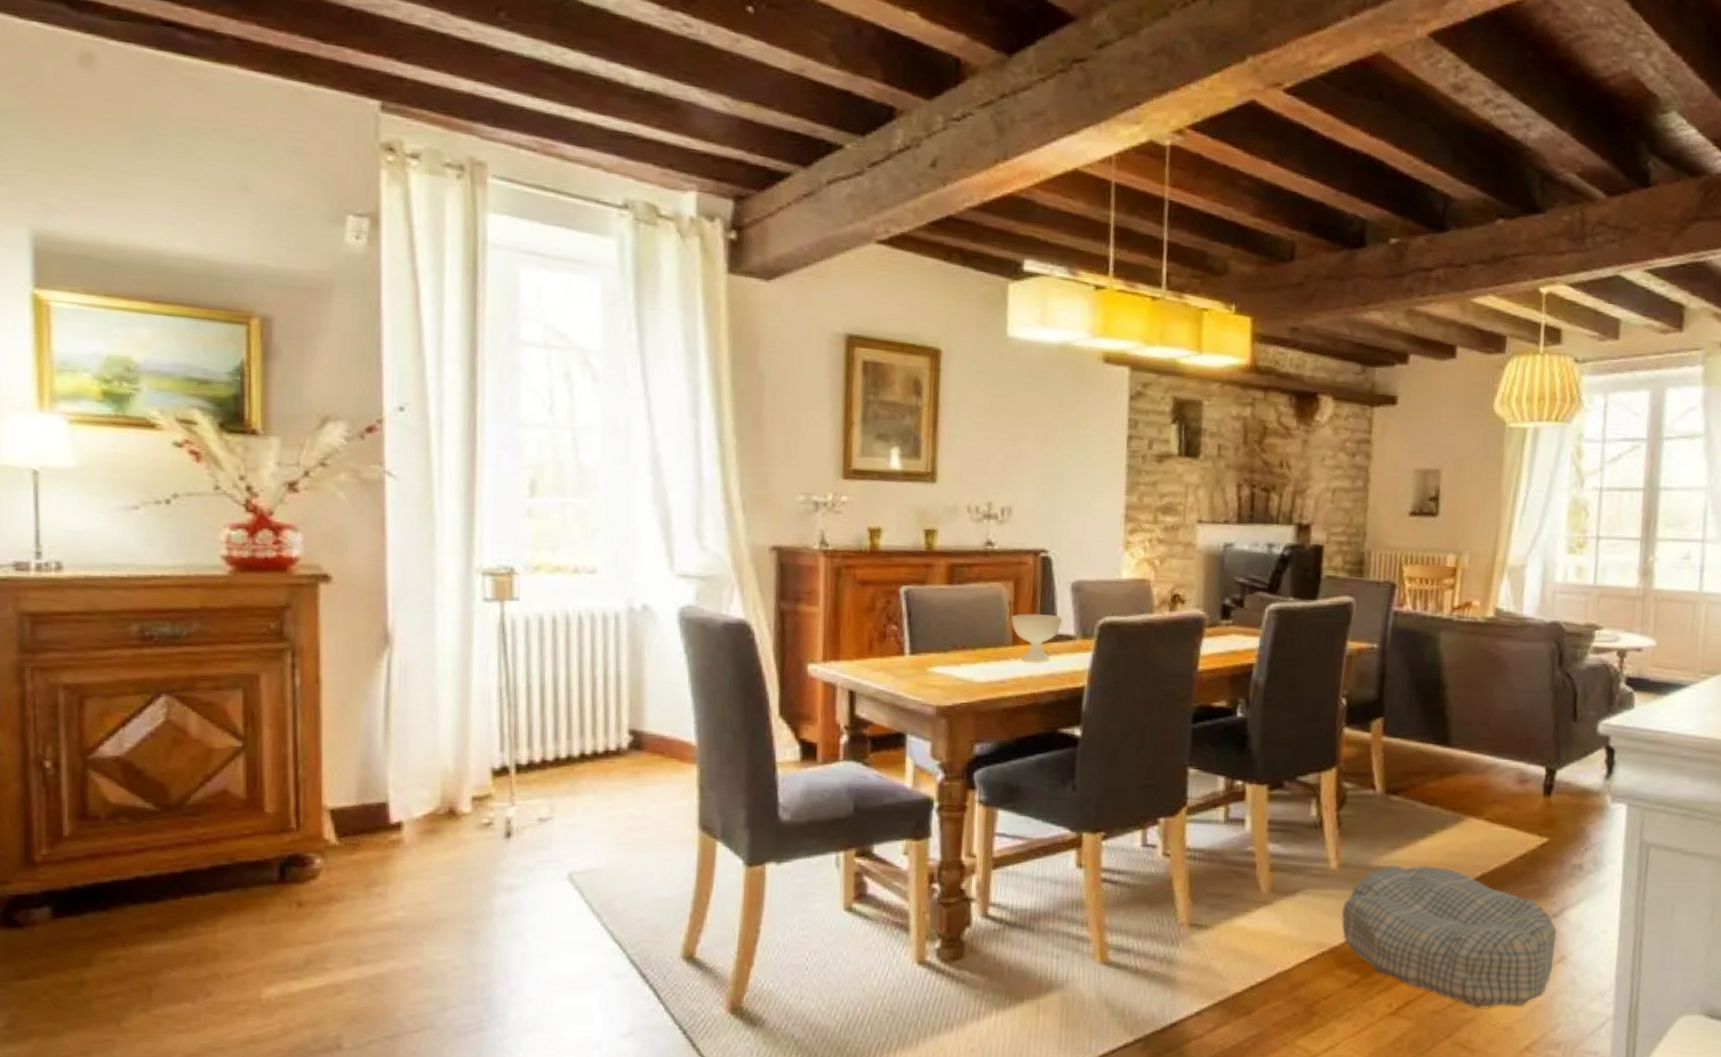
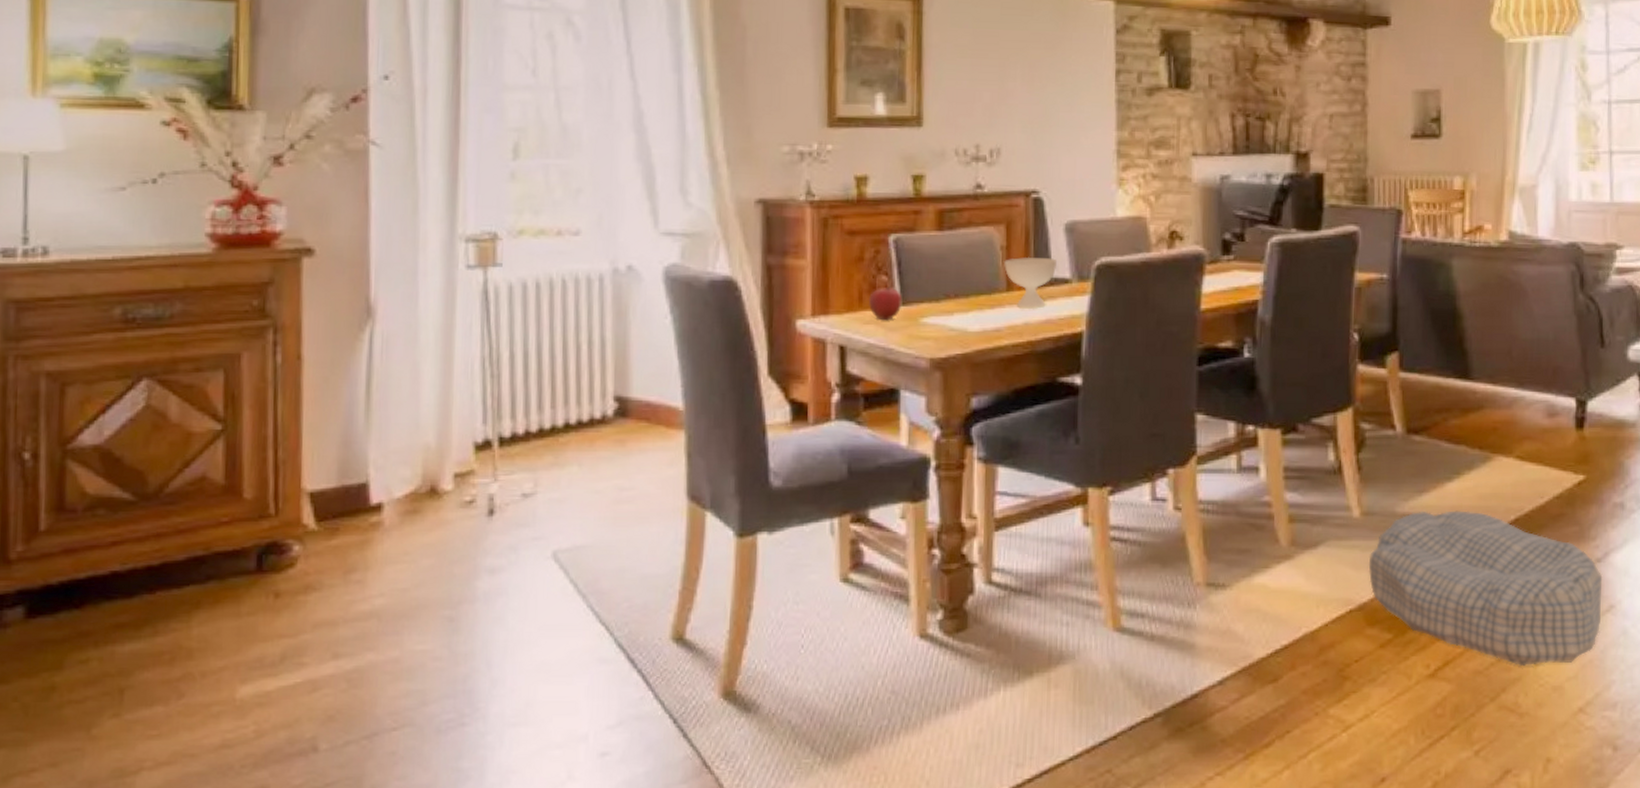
fruit: none [878,635,912,669] -> present [868,285,903,321]

